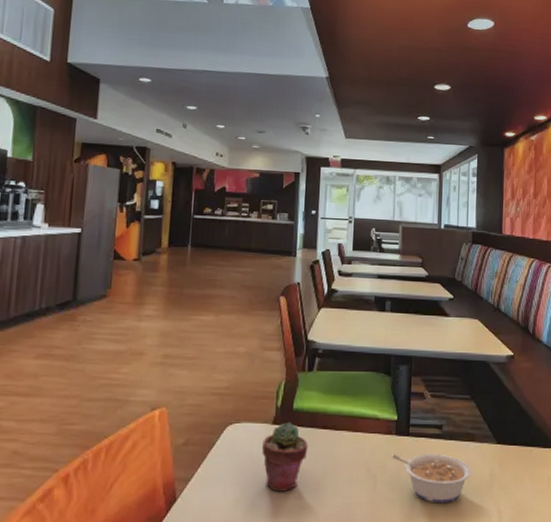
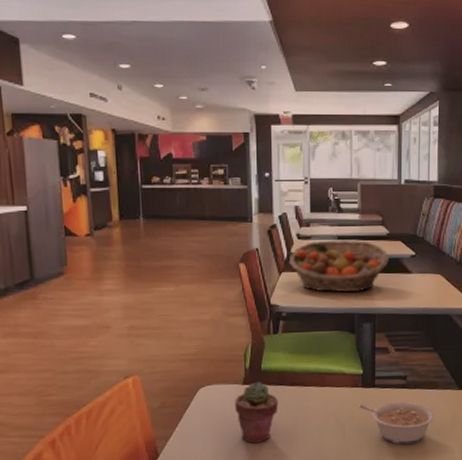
fruit basket: none [328,279,427,333] -> present [288,240,389,293]

